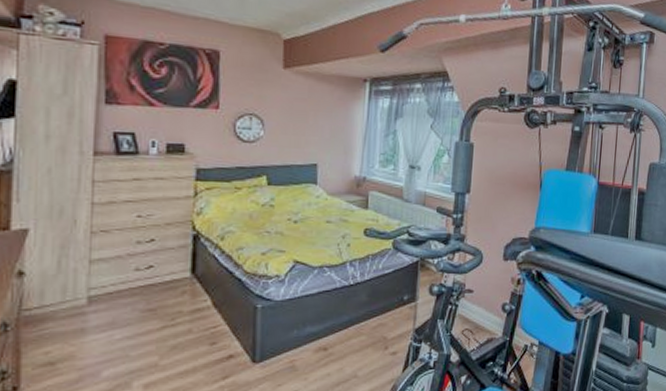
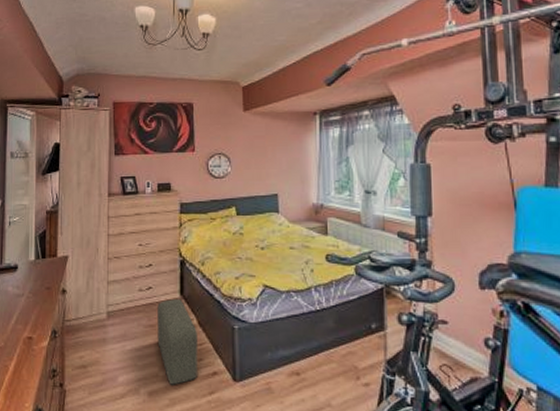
pouf: none [158,279,211,374] -> present [157,299,197,385]

